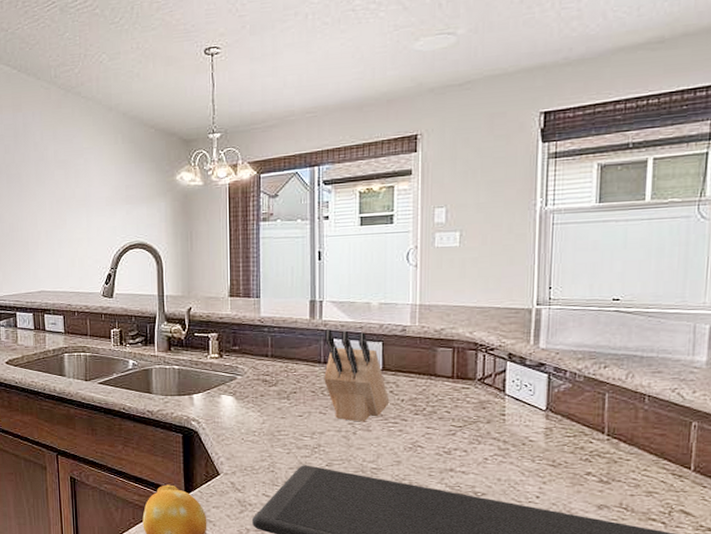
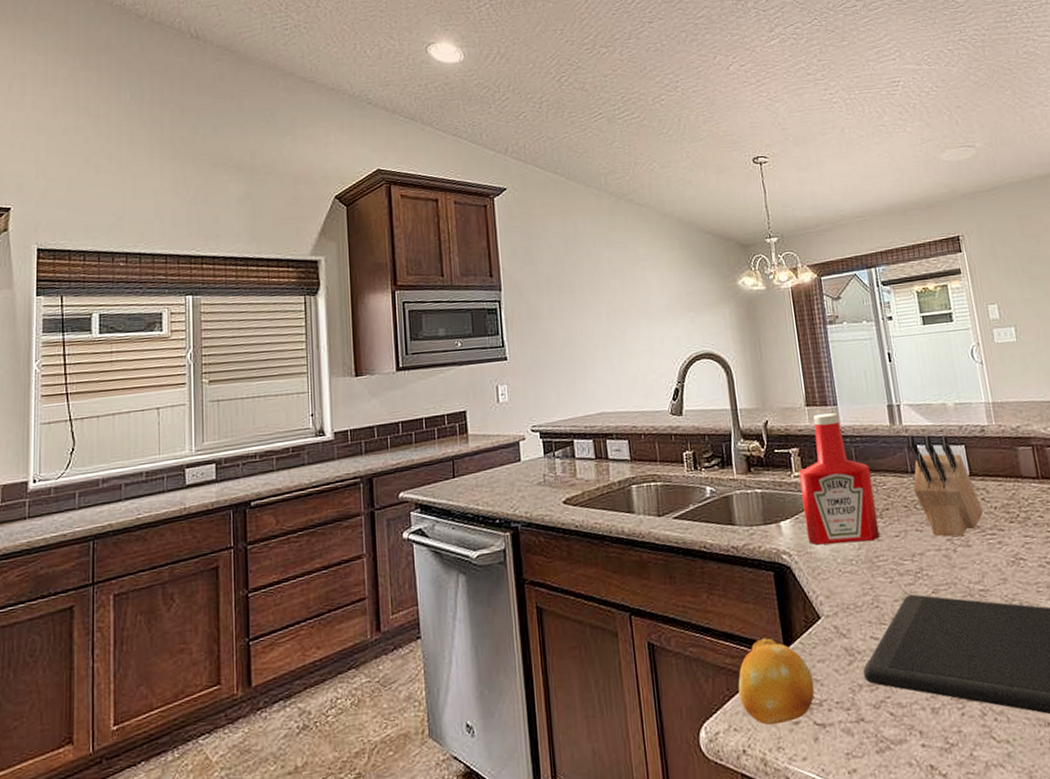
ketchup bottle: none [215,304,284,417] -> present [799,413,880,545]

